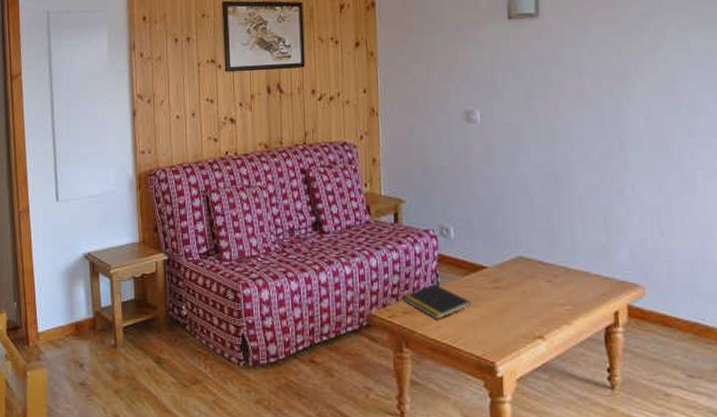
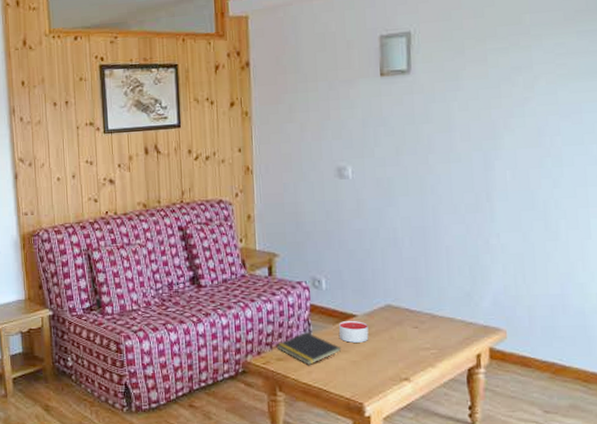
candle: none [468,273,500,296] -> present [338,321,369,343]

